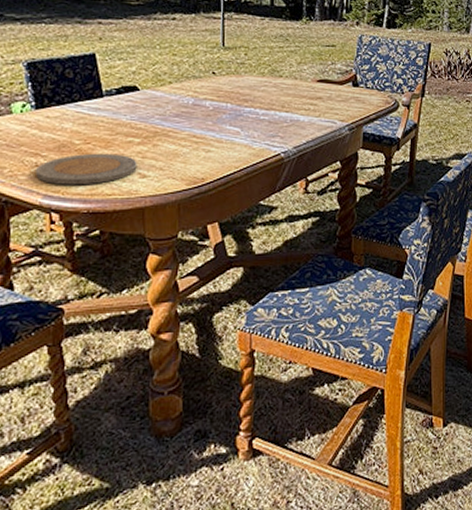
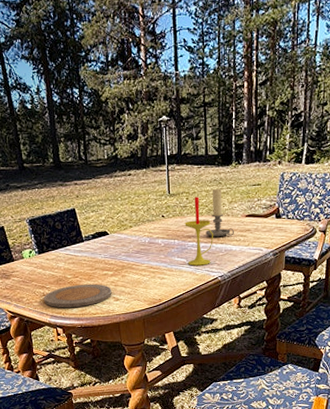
candle: none [241,53,277,138] -> present [185,197,213,266]
candle holder: none [267,45,303,104] -> present [205,188,235,238]

